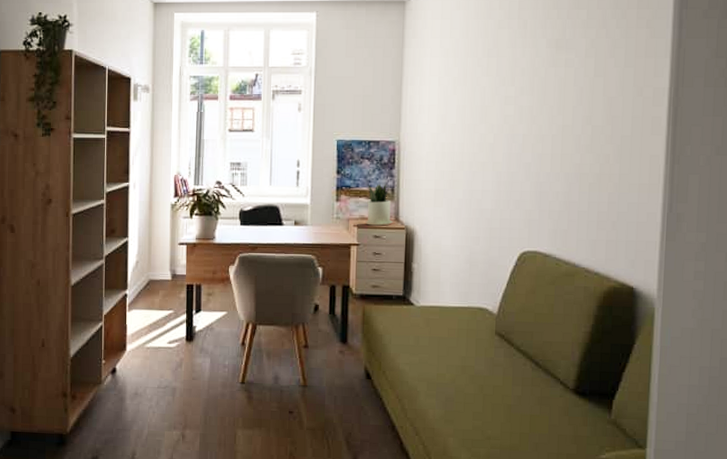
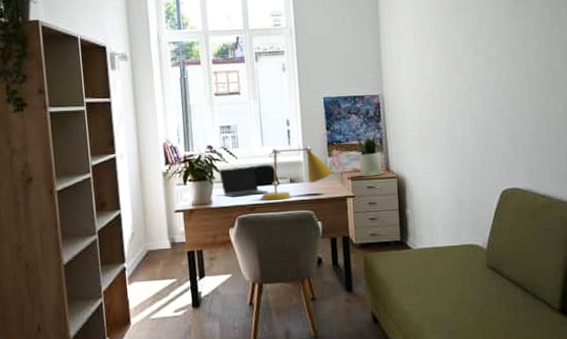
laptop: none [225,205,272,235] -> present [219,166,268,197]
table lamp: none [262,189,339,242] -> present [260,146,333,201]

